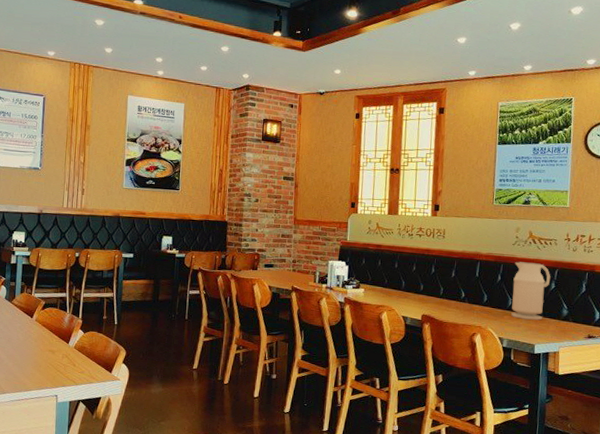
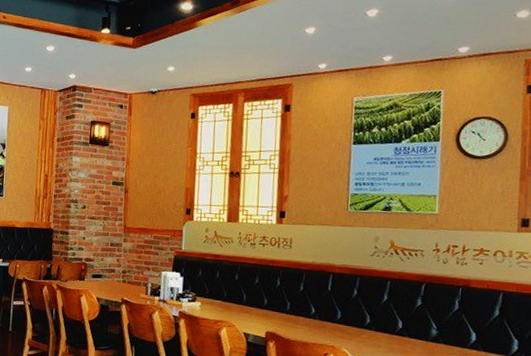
water jug: present [511,261,551,321] -> none [369,274,417,341]

